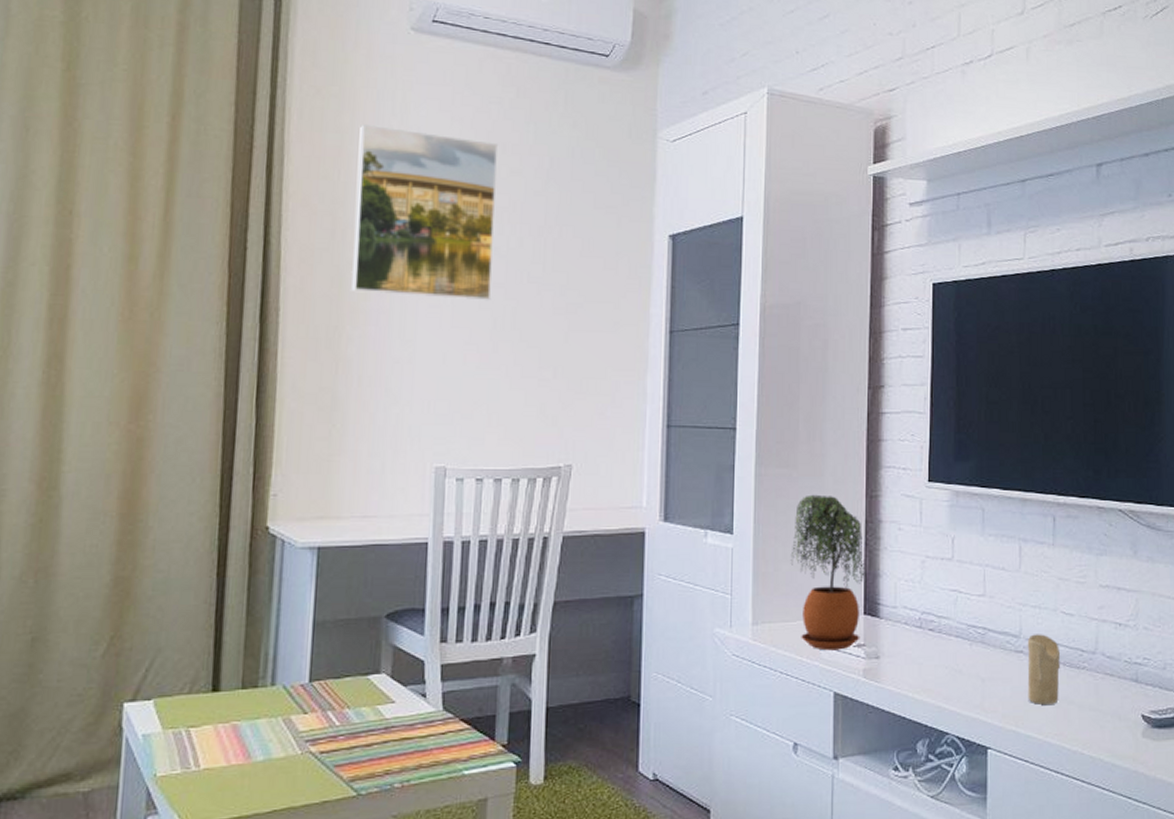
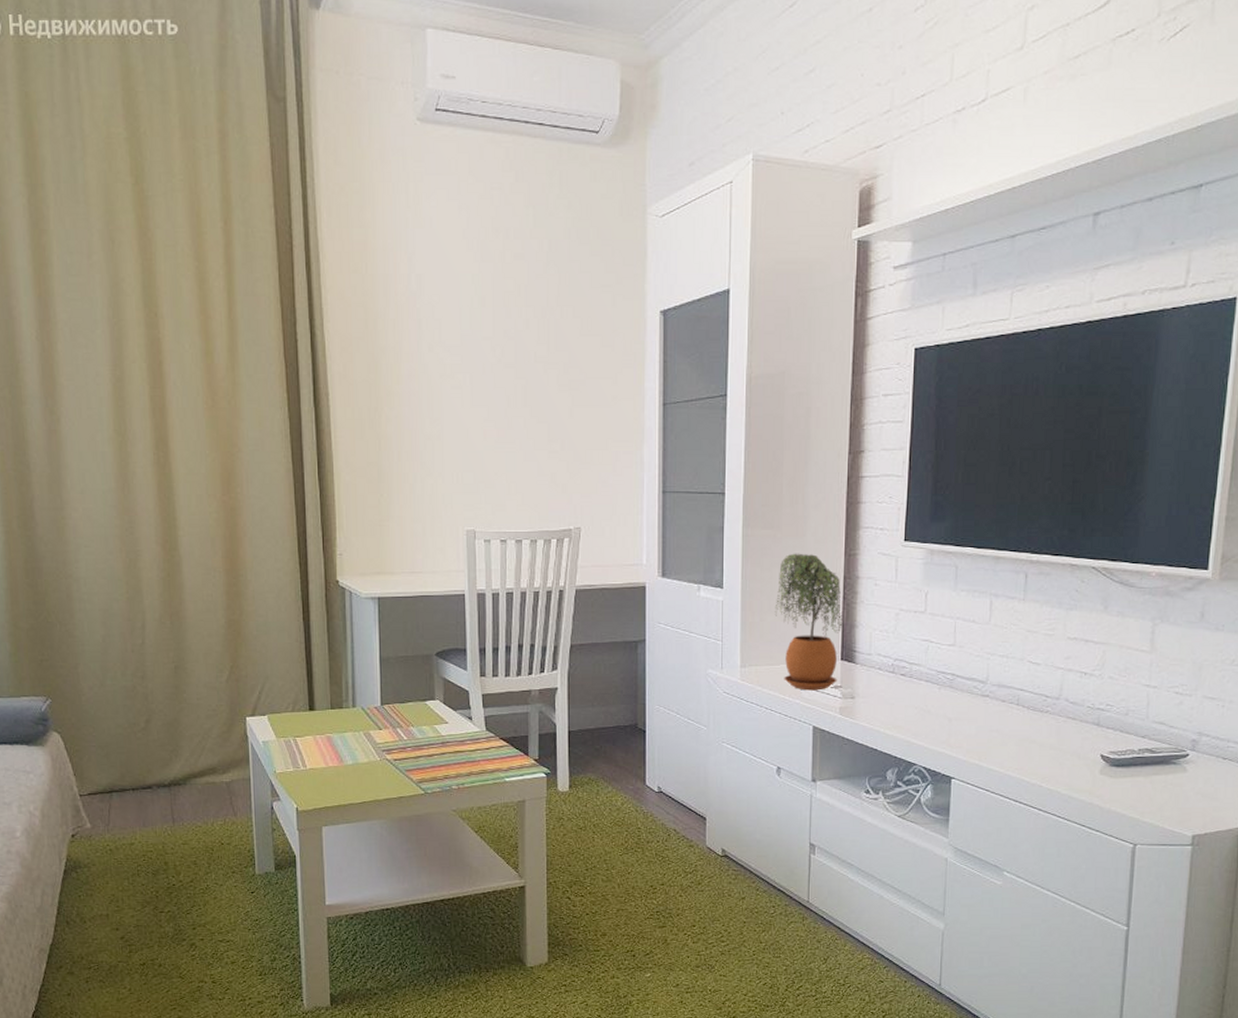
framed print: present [351,125,498,301] -> none [380,218,504,381]
candle: present [1027,634,1060,705] -> none [991,681,1024,742]

